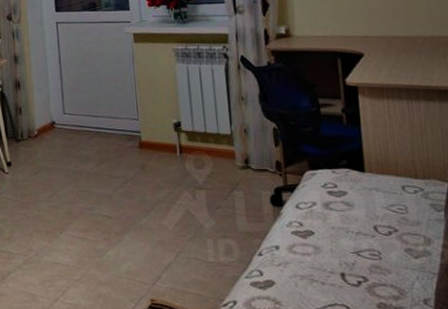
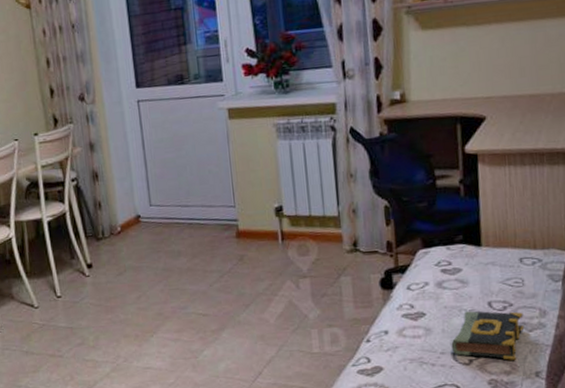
book: none [339,233,411,285] -> present [451,311,525,360]

